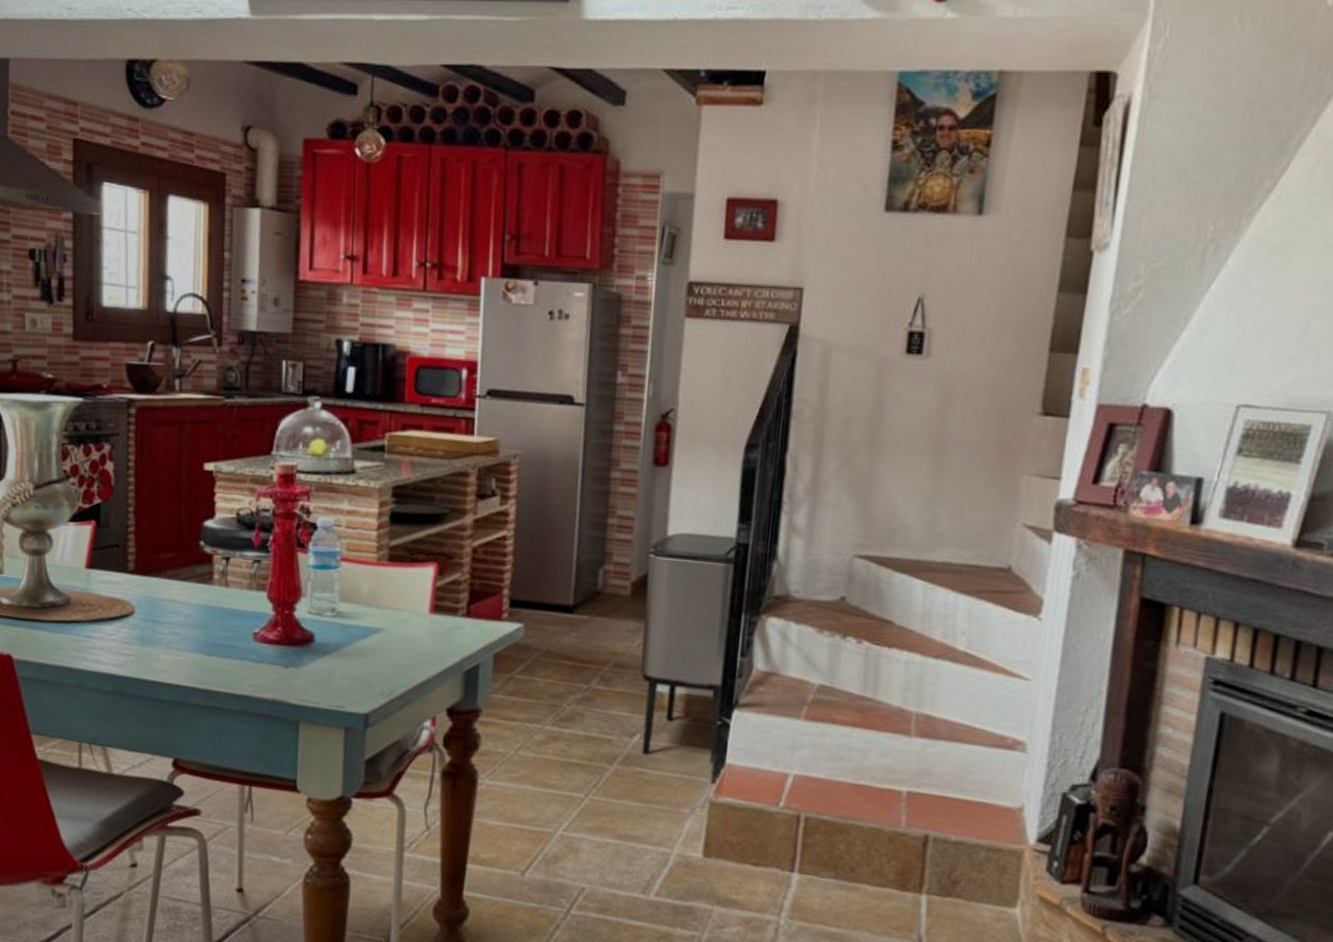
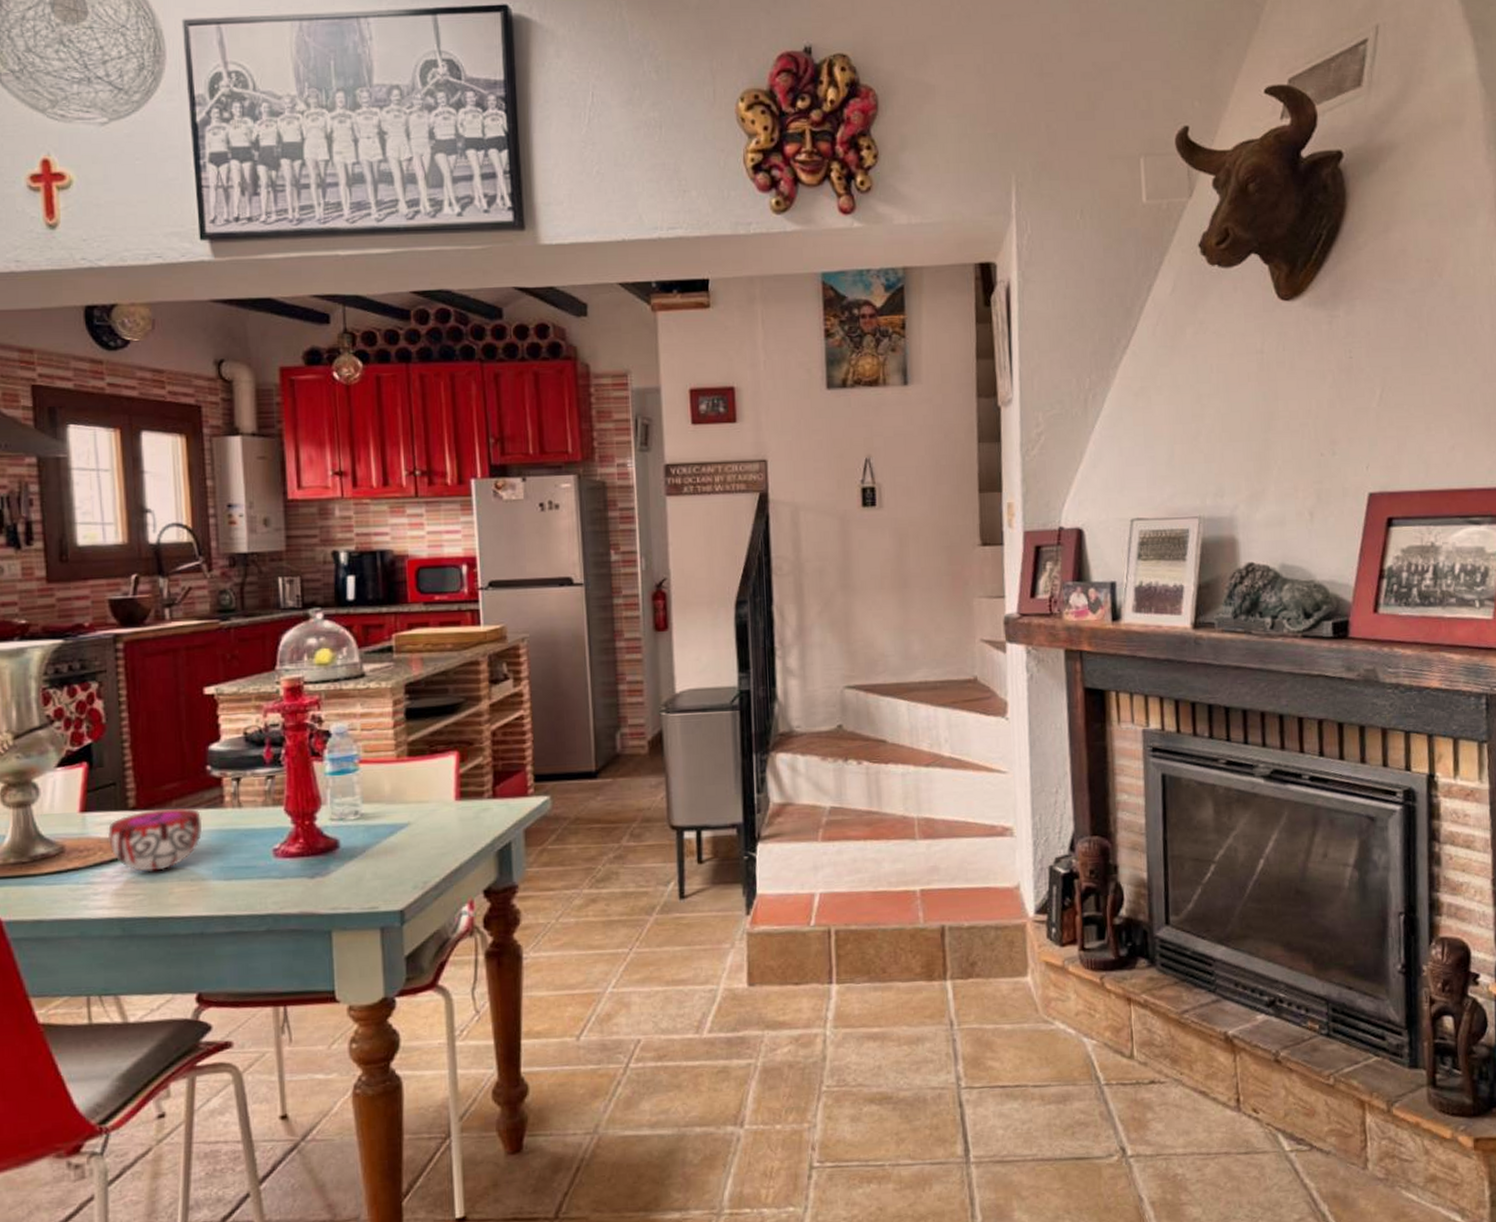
decorative bowl: none [107,576,192,636] -> present [107,807,203,872]

